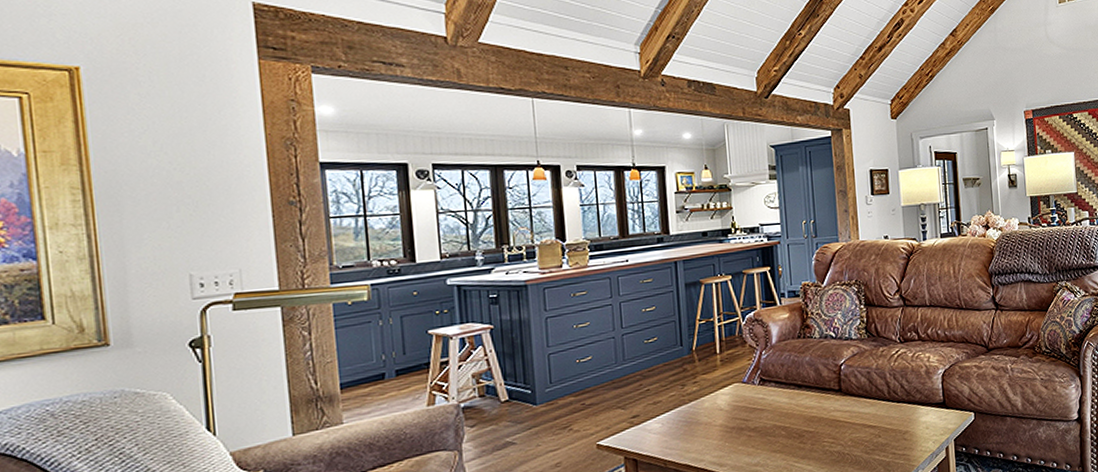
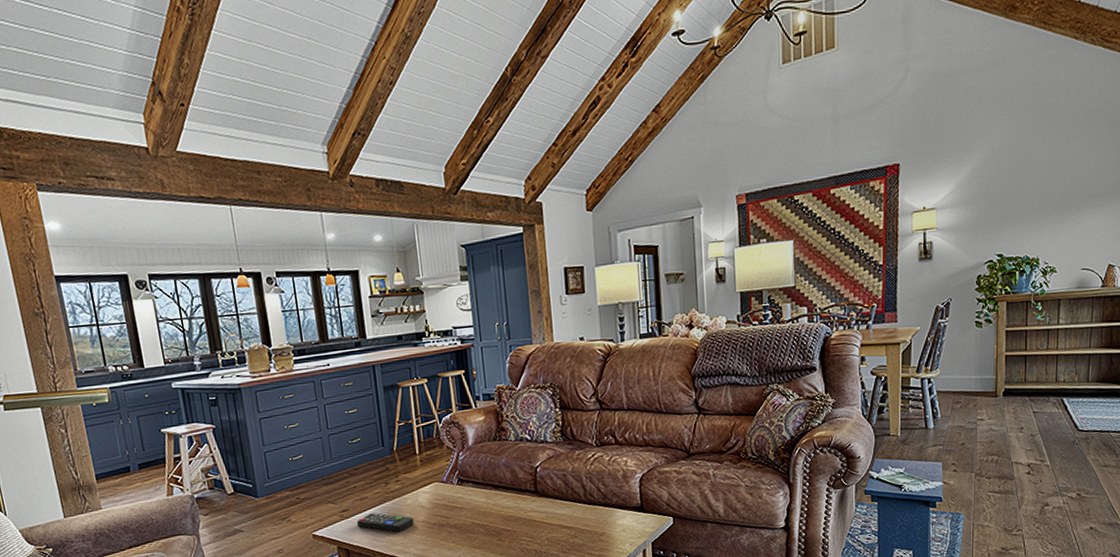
remote control: none [648,418,712,439] -> present [357,513,415,533]

